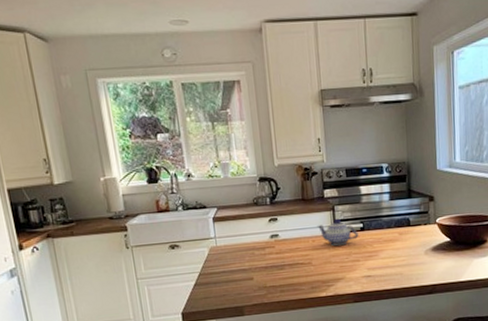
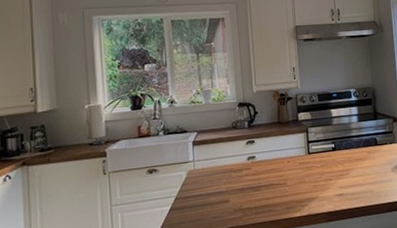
teapot: present [317,218,359,246] -> none [292,139,331,166]

